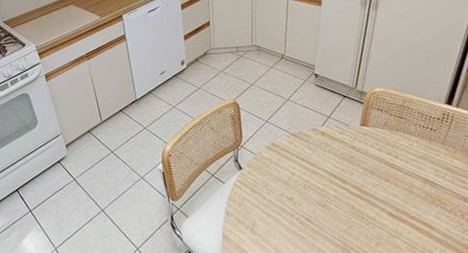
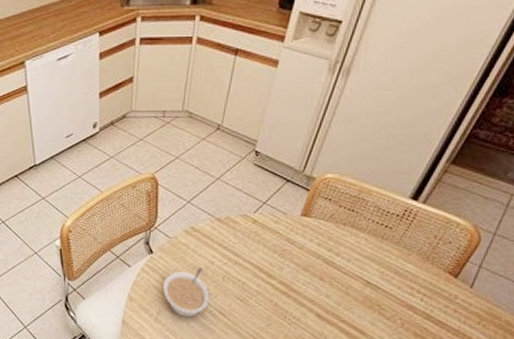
legume: none [254,179,296,226] -> present [163,267,210,318]

